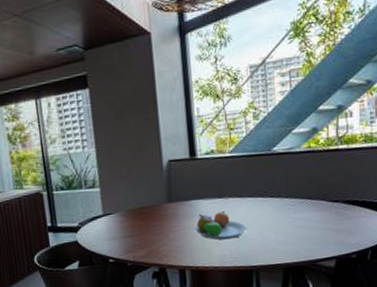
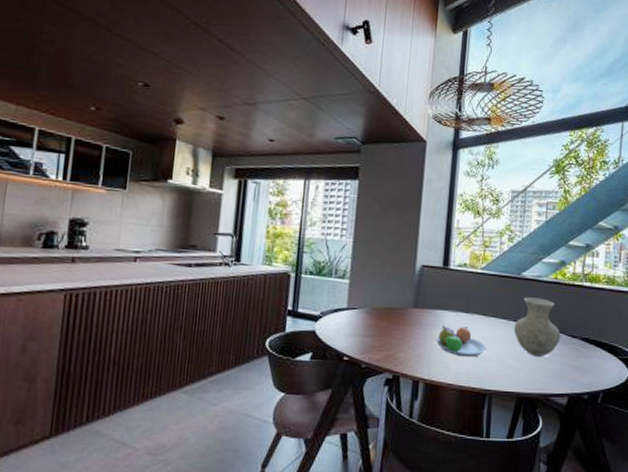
vase: none [271,169,321,227] -> present [513,297,561,357]

